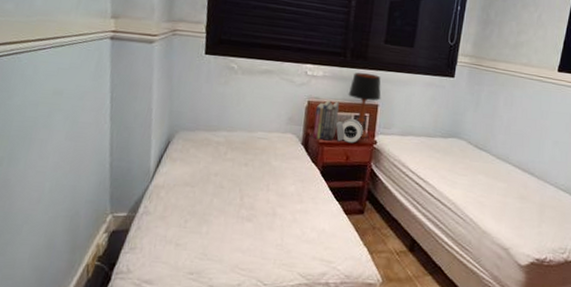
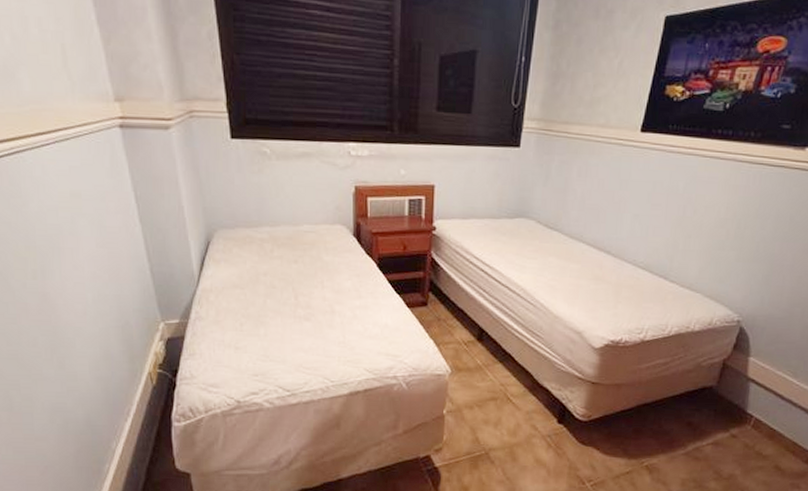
books: present [313,100,340,141] -> none [364,184,391,230]
alarm clock: present [336,119,364,143] -> none [389,204,420,231]
table lamp: present [348,72,381,139] -> none [399,149,437,226]

